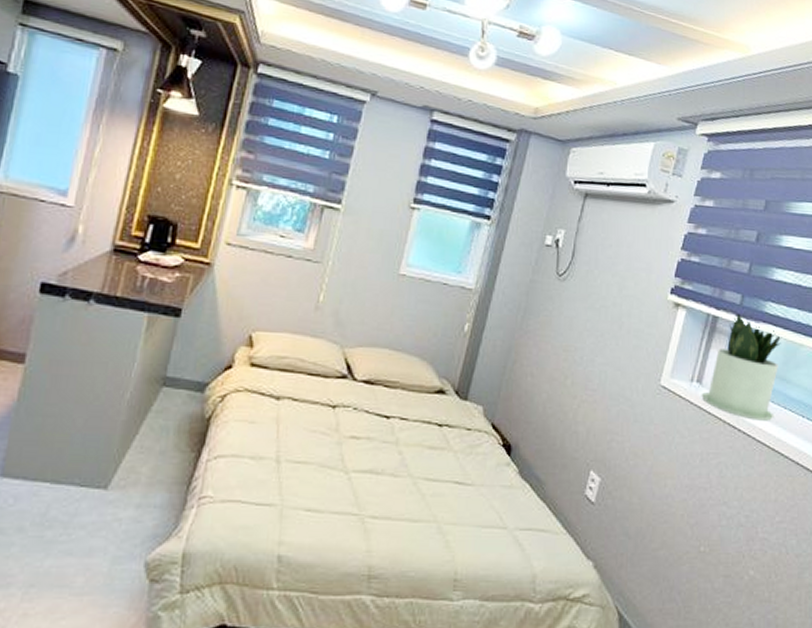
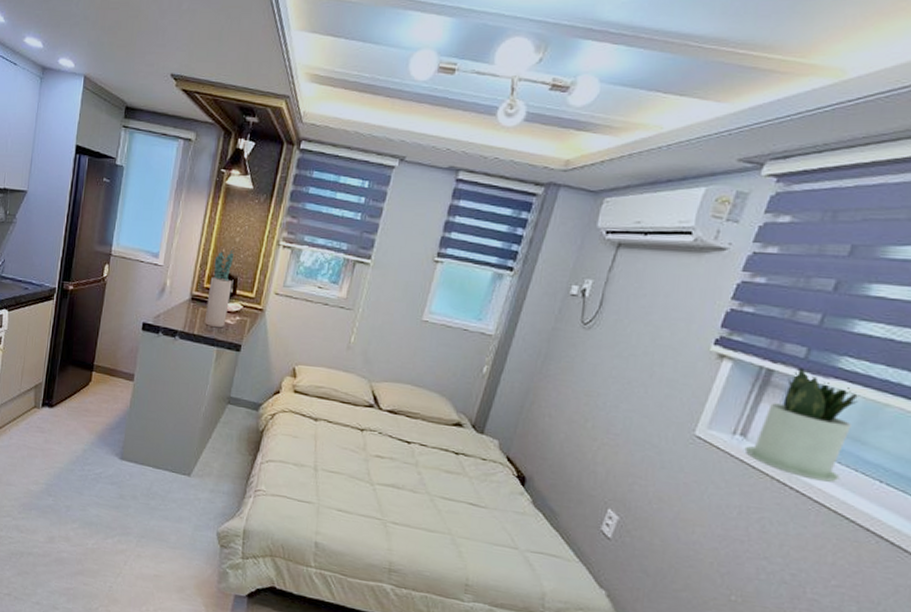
vase: none [131,185,174,288] -> present [204,247,235,329]

